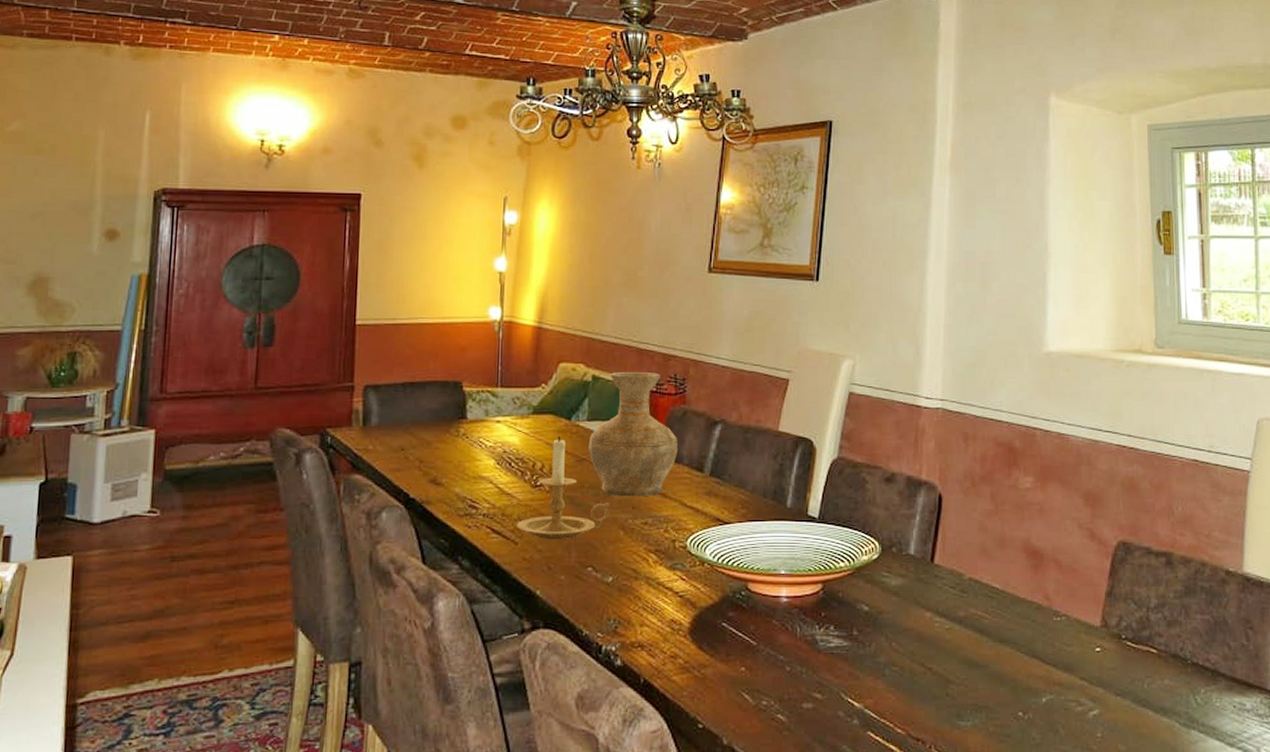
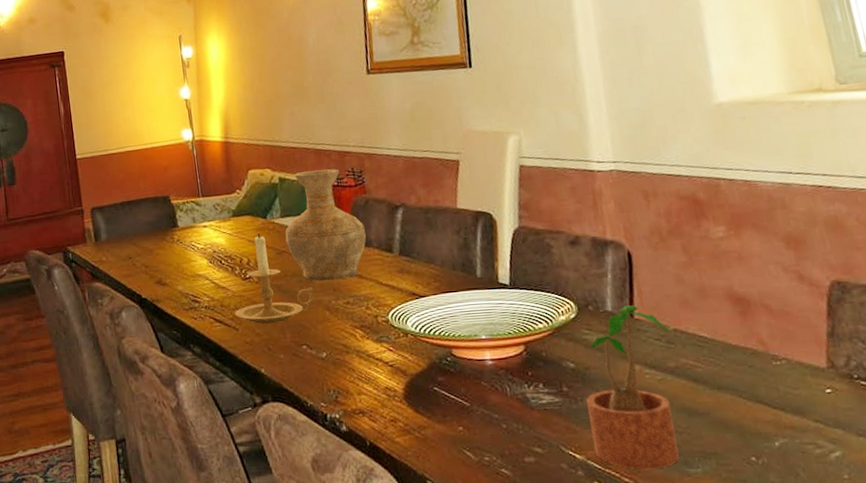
potted plant: none [873,550,972,721] -> present [586,305,680,470]

